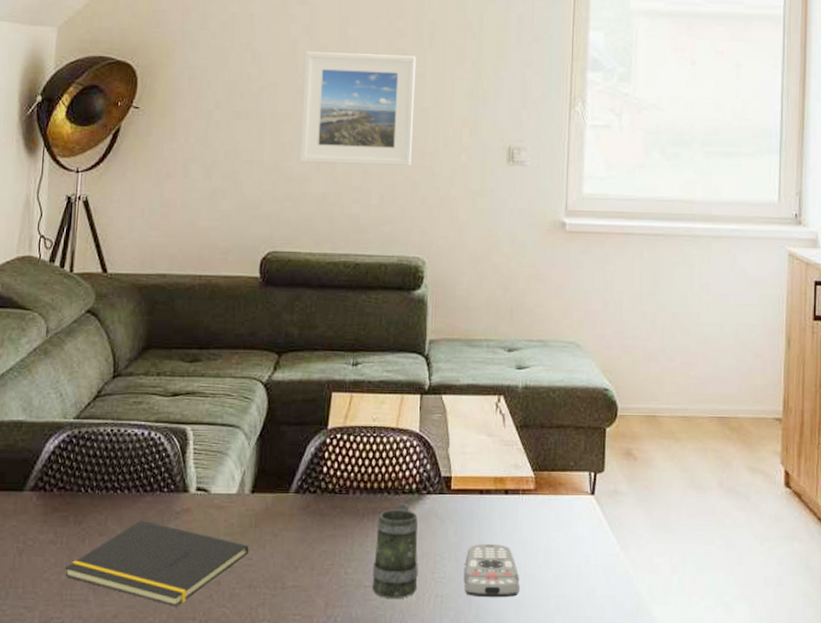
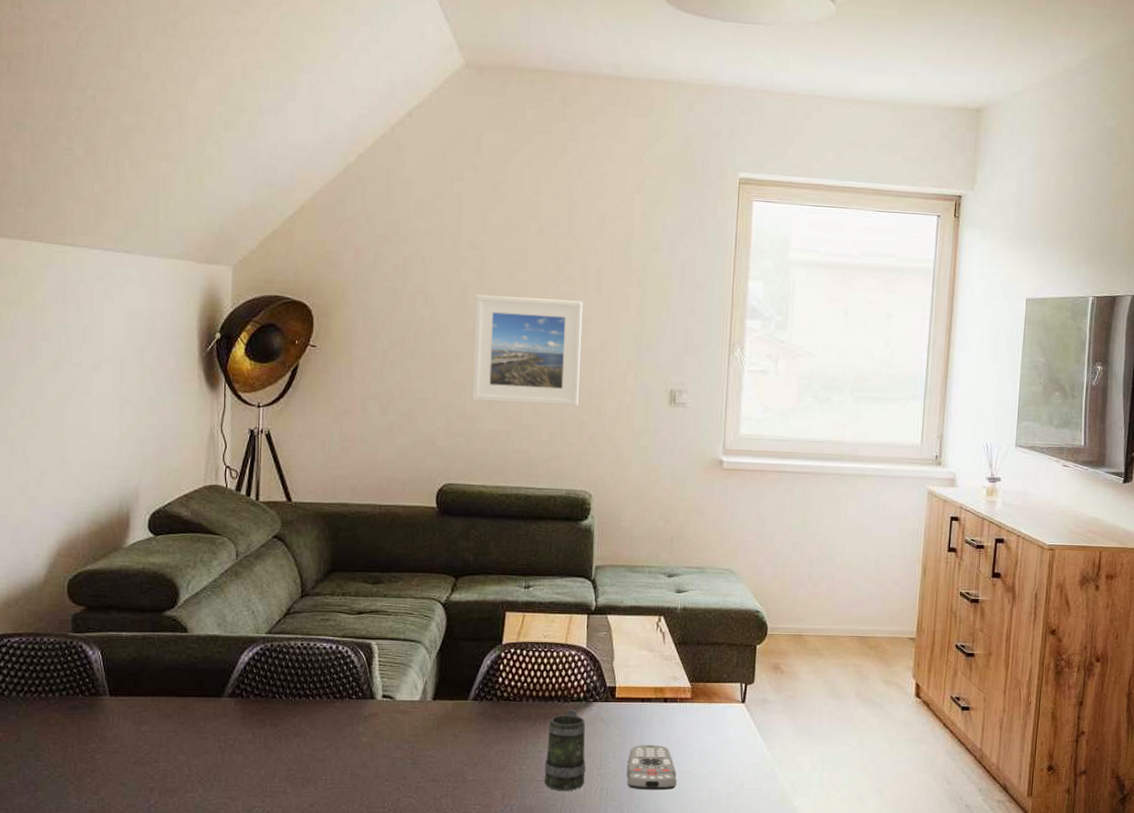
notepad: present [65,520,249,606] -> none [264,723,432,797]

